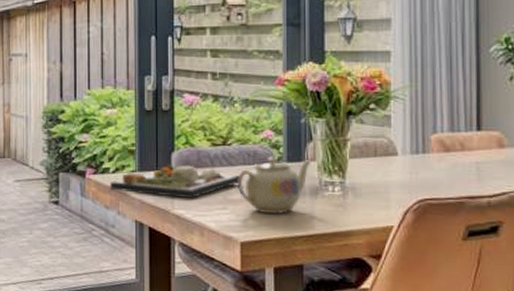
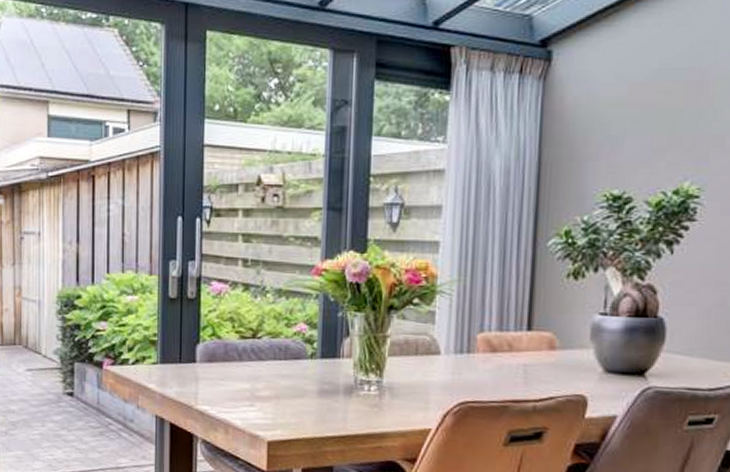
dinner plate: present [109,164,239,199] -> none [128,357,269,395]
teapot: present [238,156,311,215] -> none [267,351,347,413]

